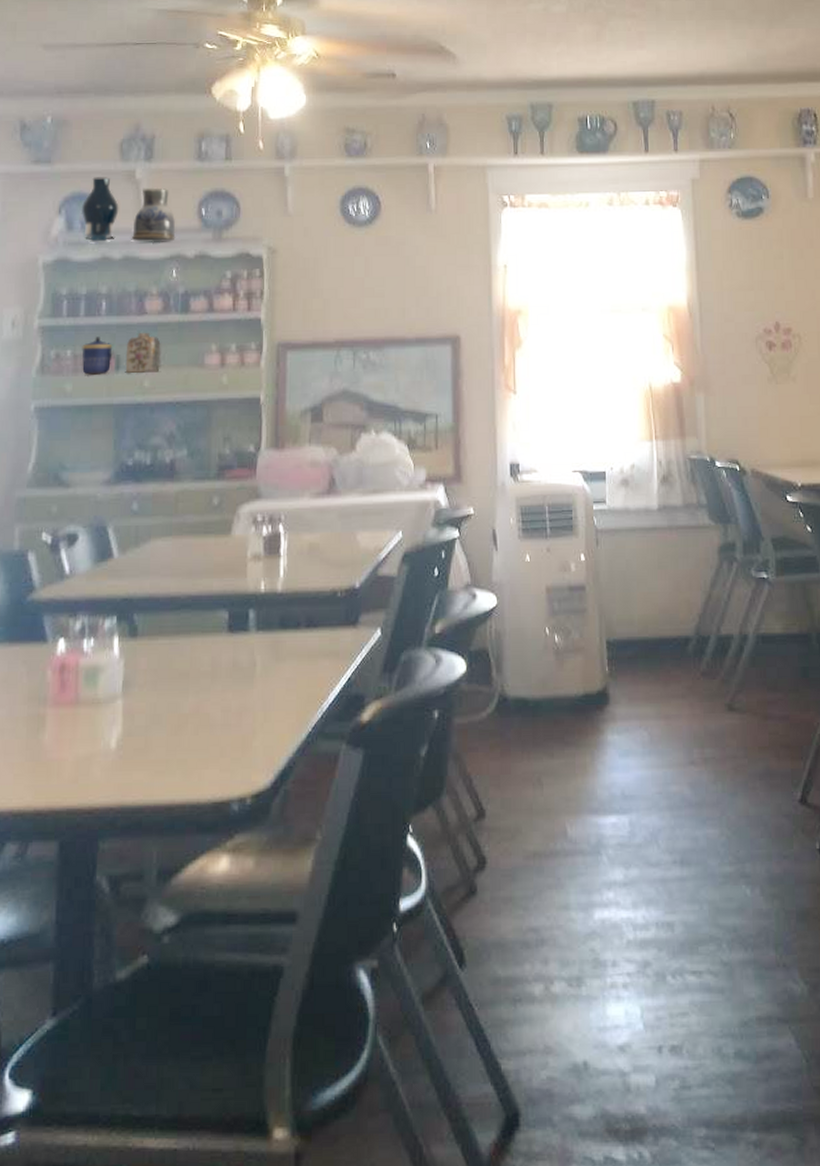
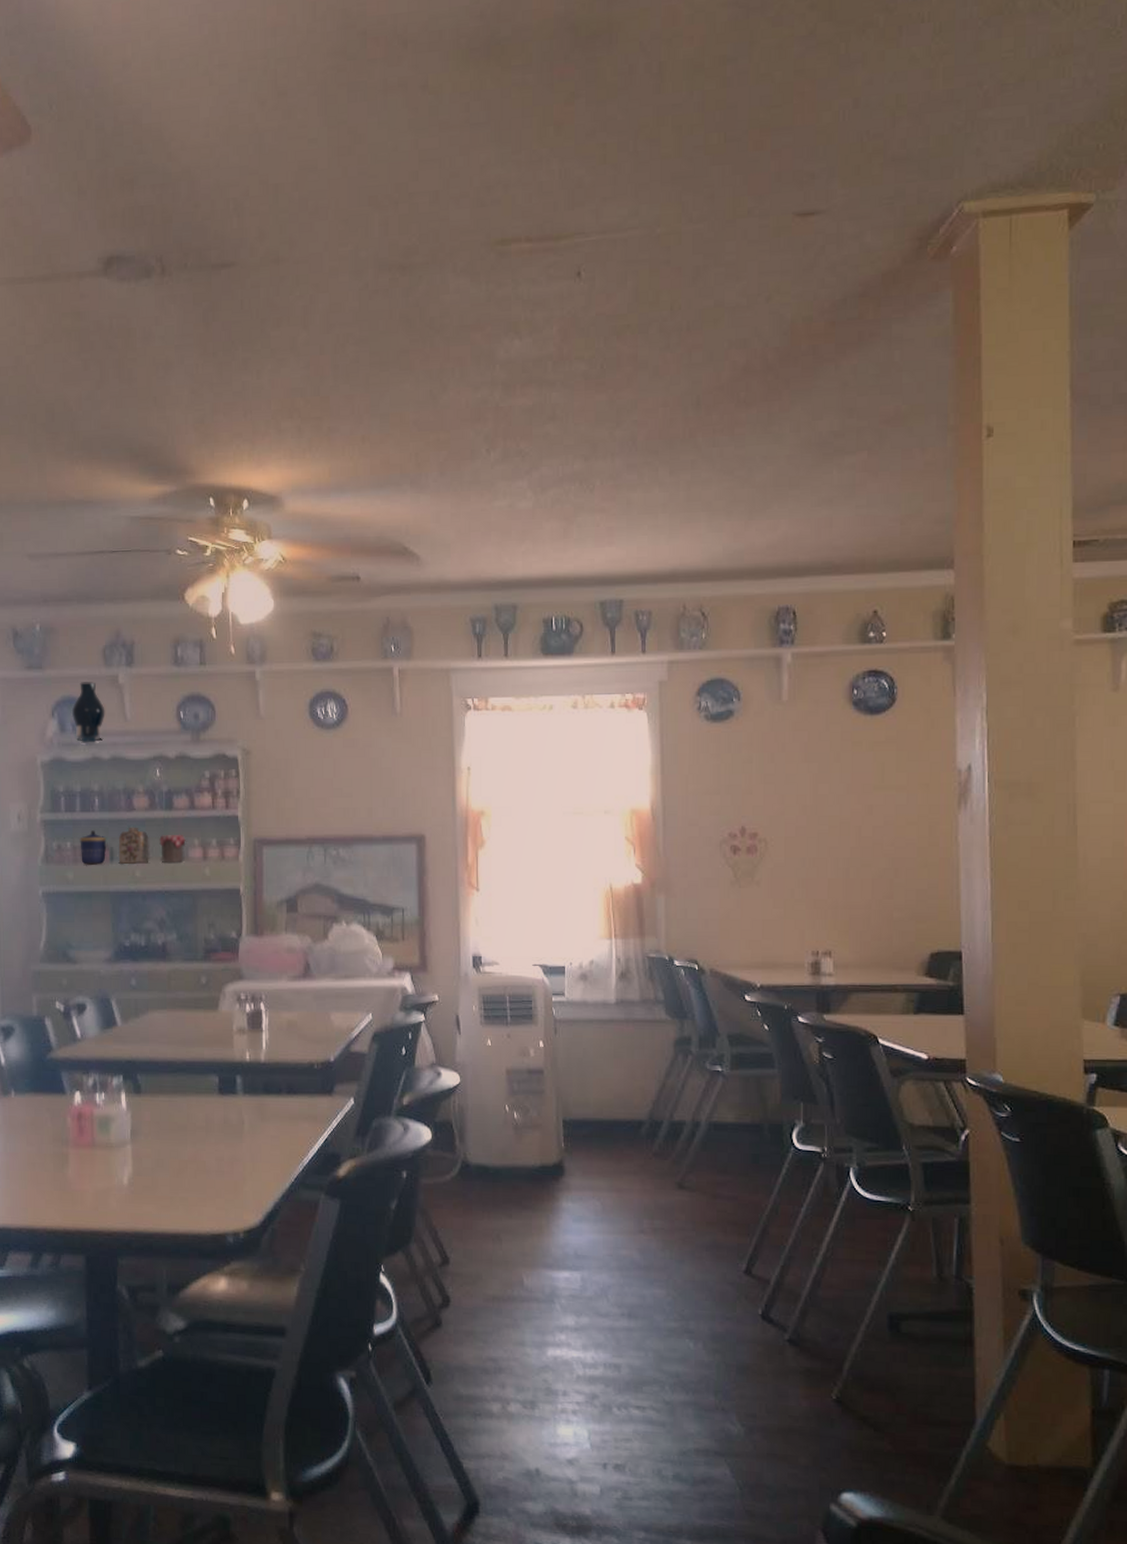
ceramic pitcher: present [131,187,176,244] -> none [117,692,158,745]
jam jar: none [172,339,202,372] -> present [159,834,186,864]

